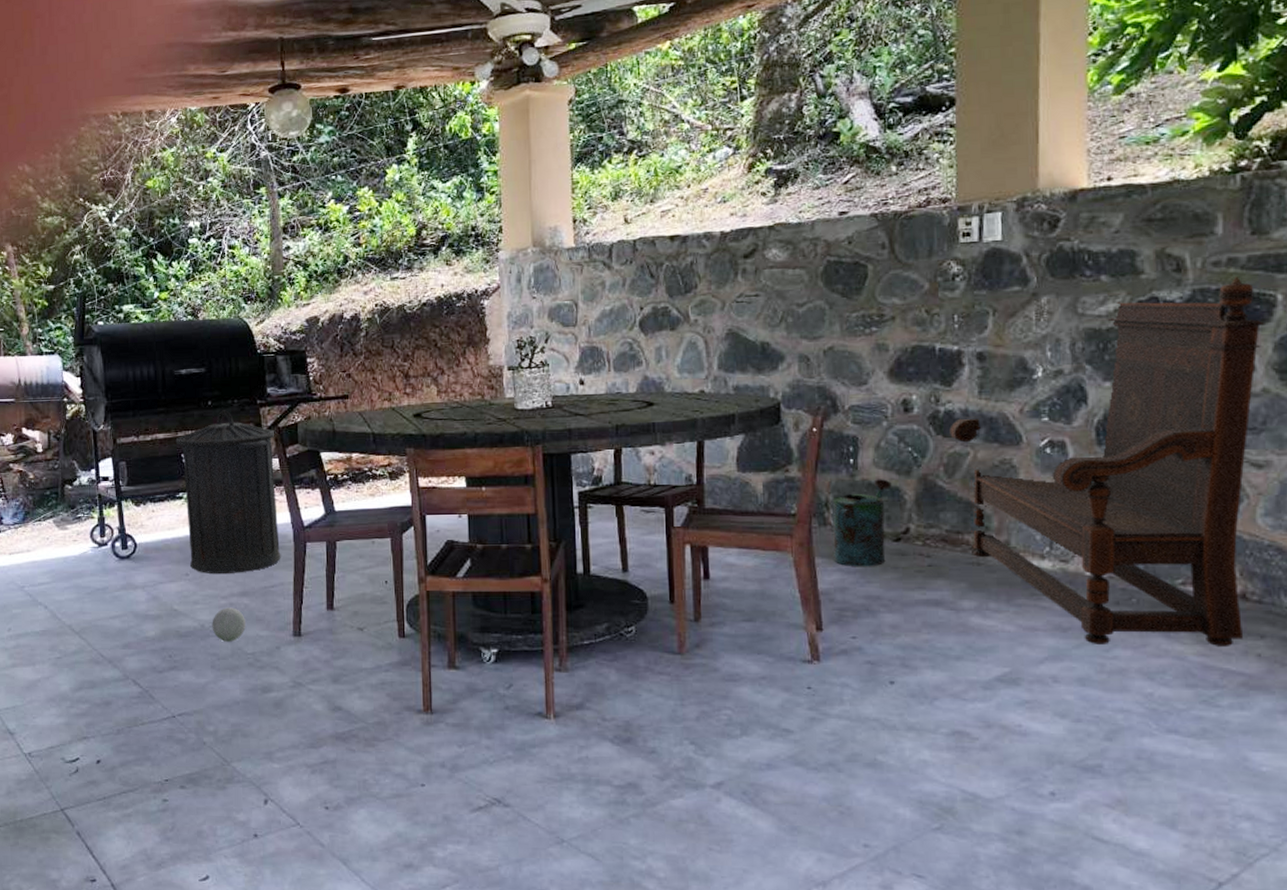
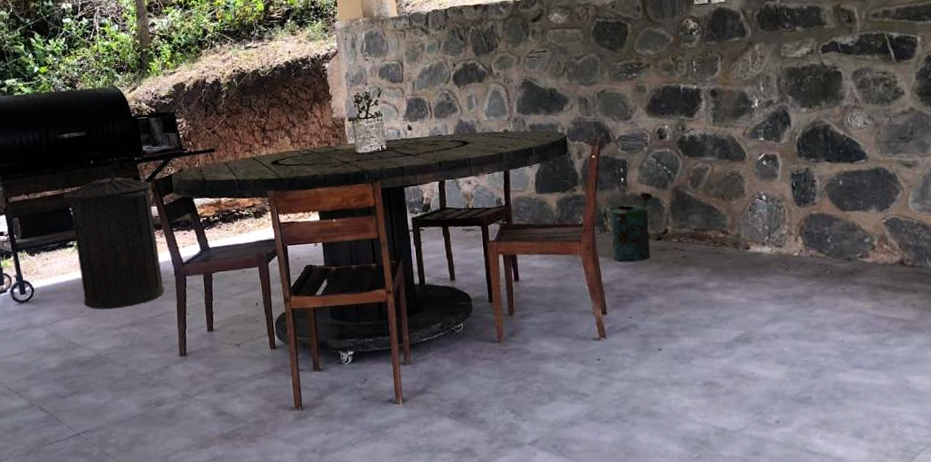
ball: present [212,607,246,642] -> none [107,336,137,366]
bench: present [949,276,1265,646] -> none [693,24,910,307]

